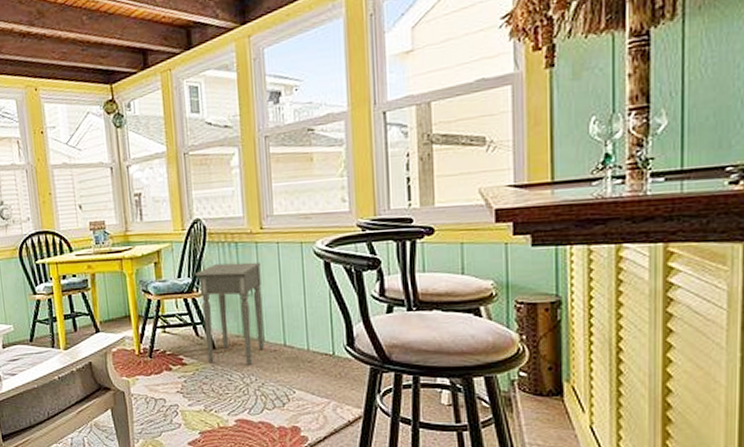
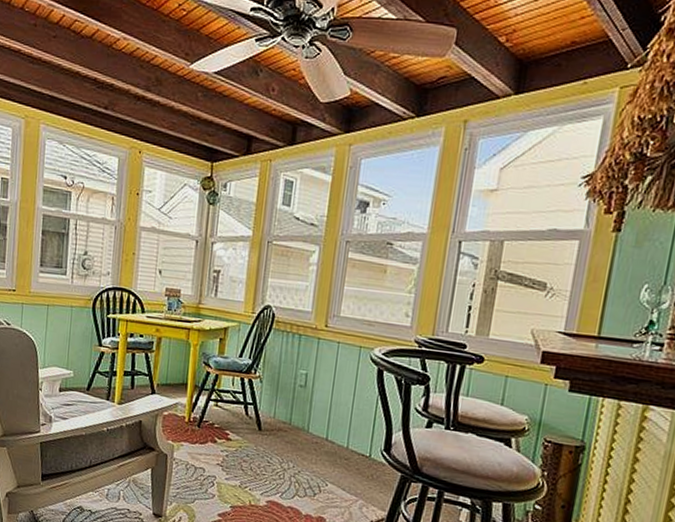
side table: present [194,262,264,365] -> none [252,351,319,452]

